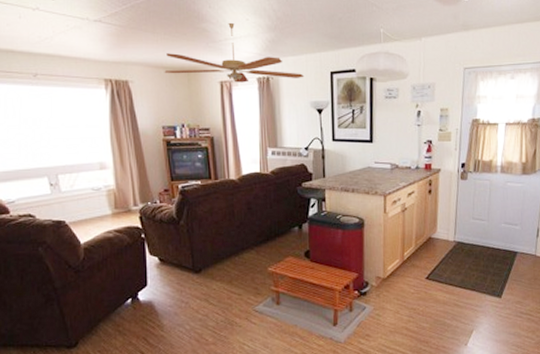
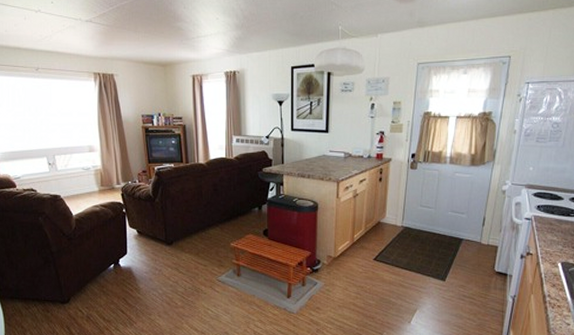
ceiling fan: present [164,22,305,83] -> none [144,21,268,76]

